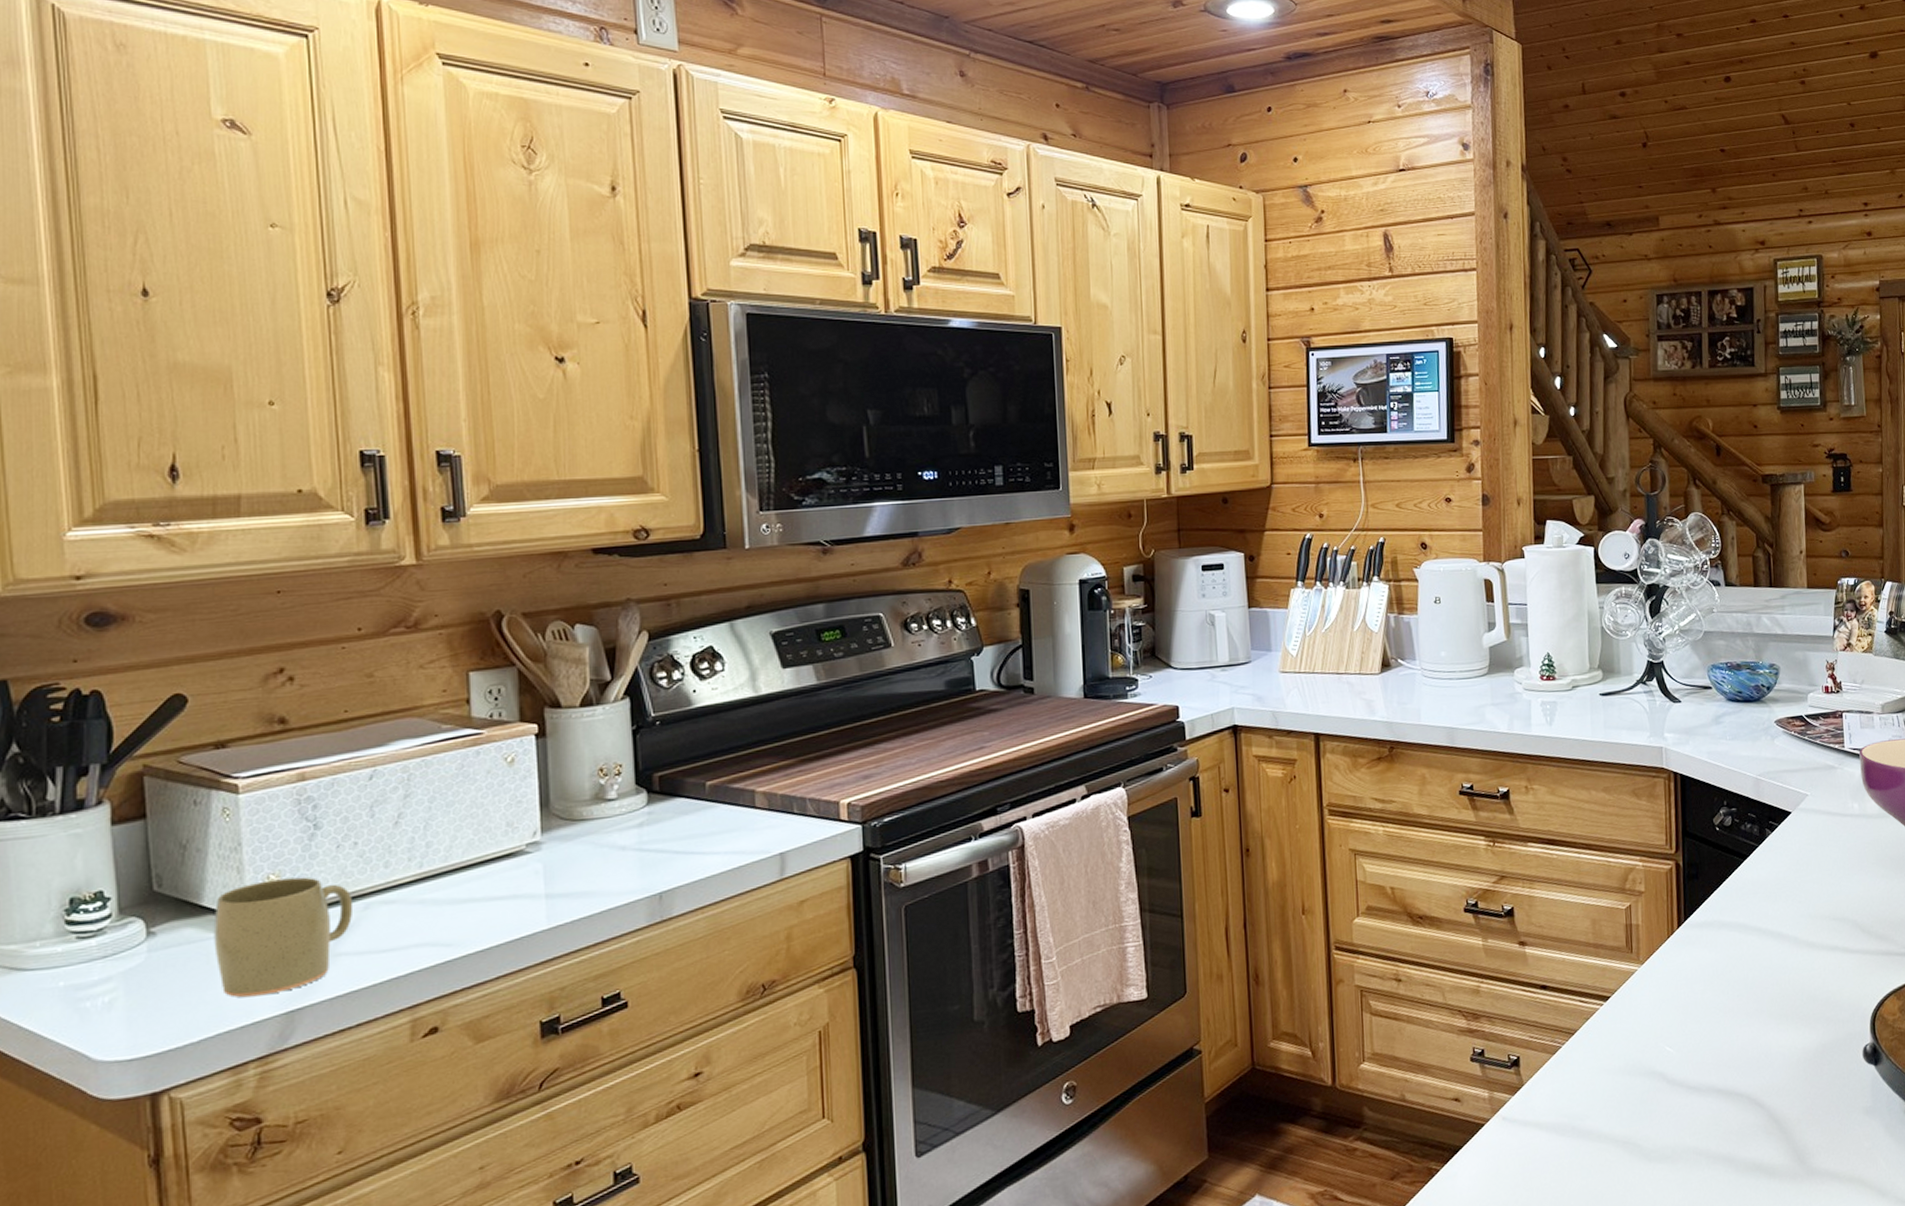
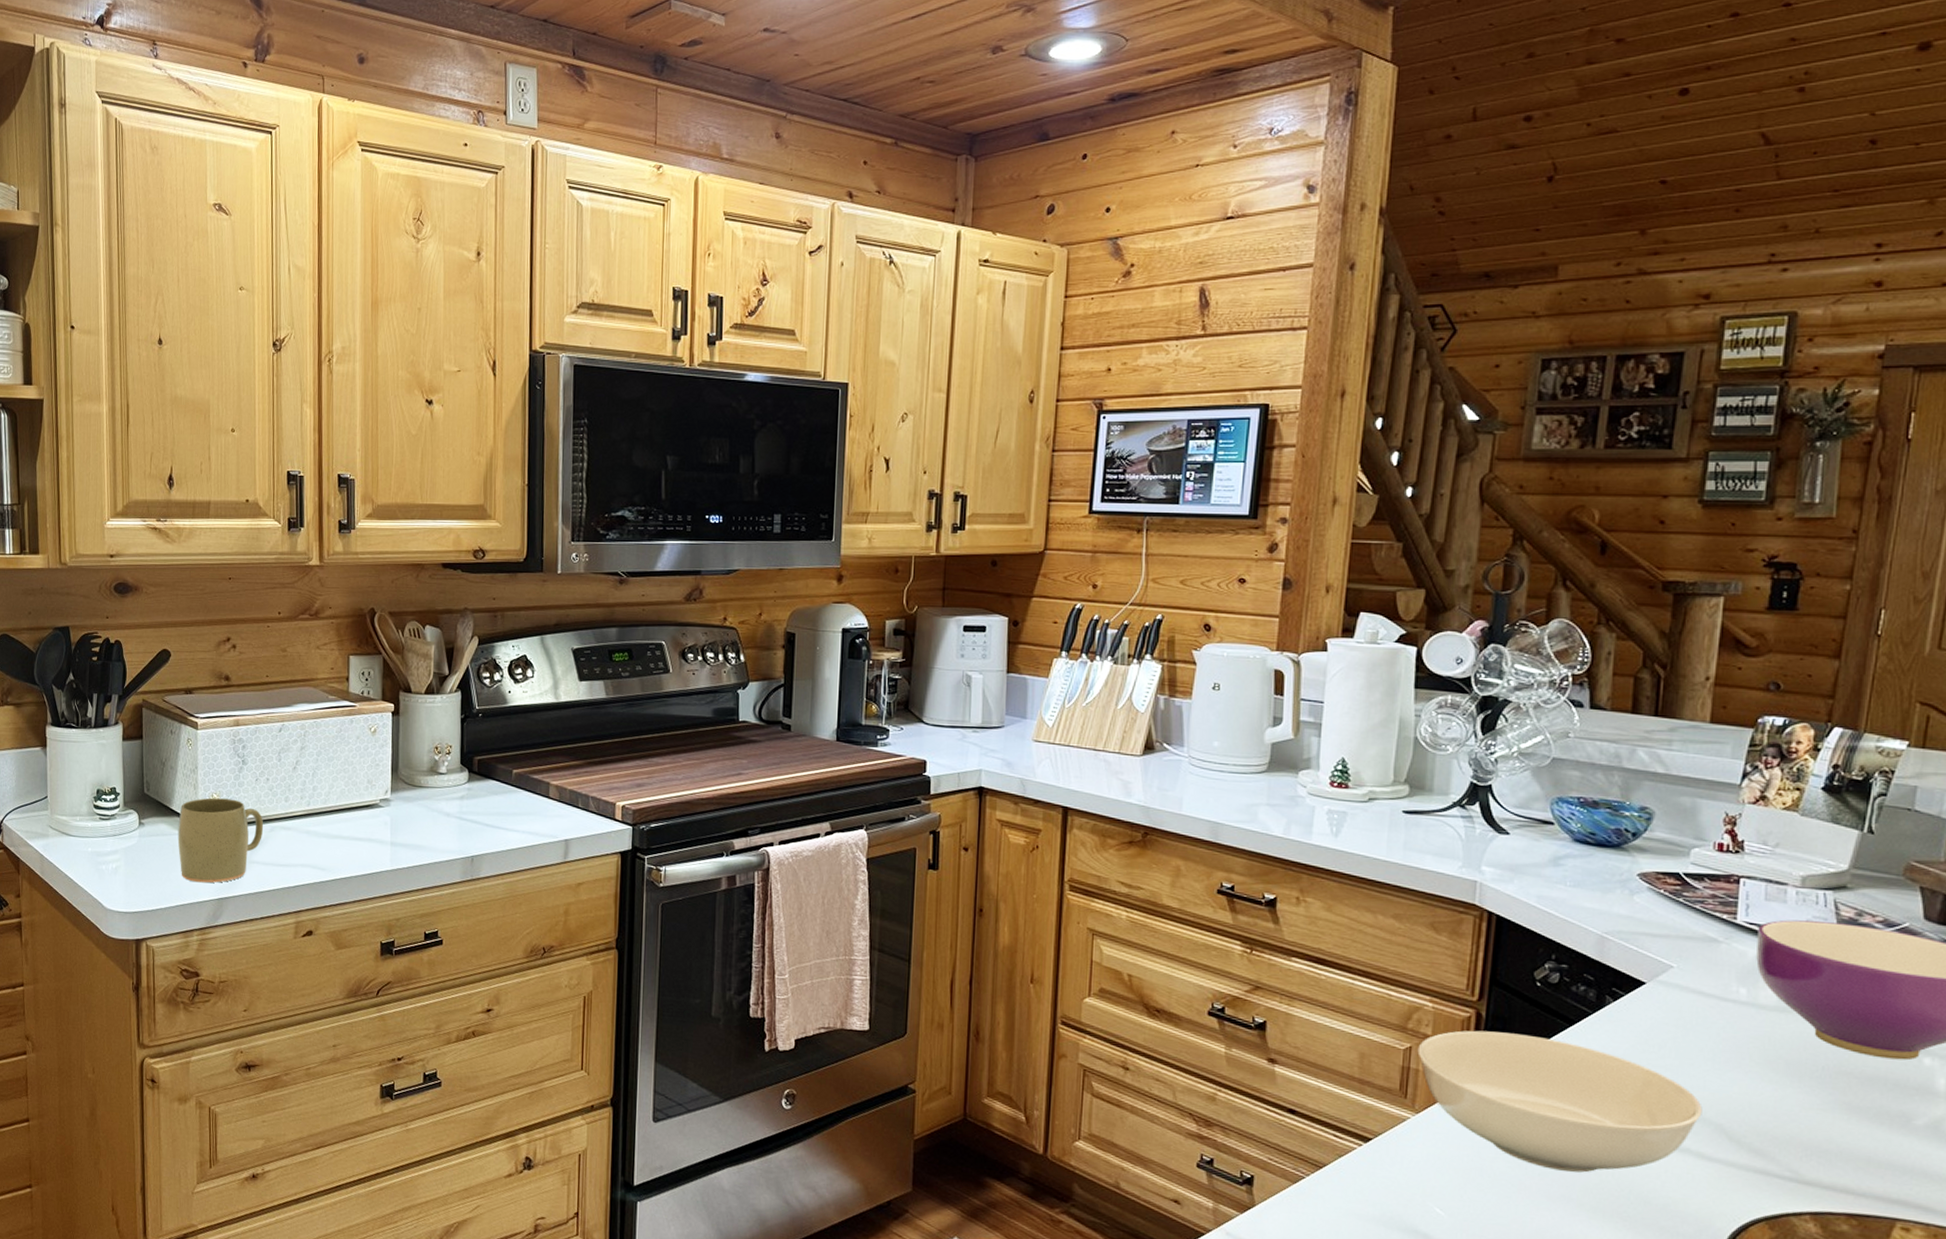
bowl: none [1635,874,1842,989] -> present [1417,1030,1703,1173]

